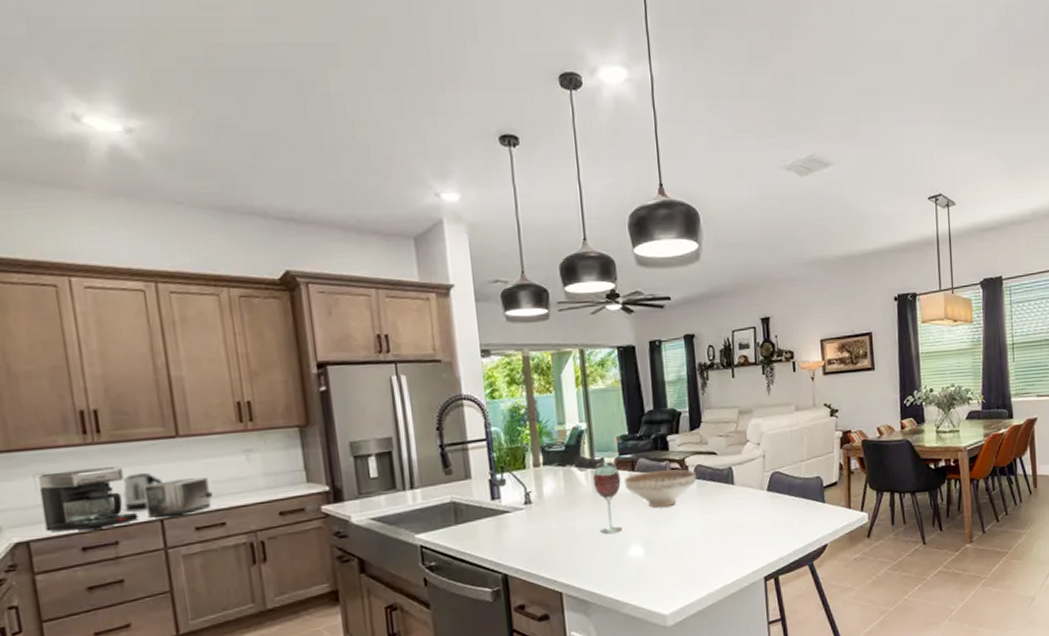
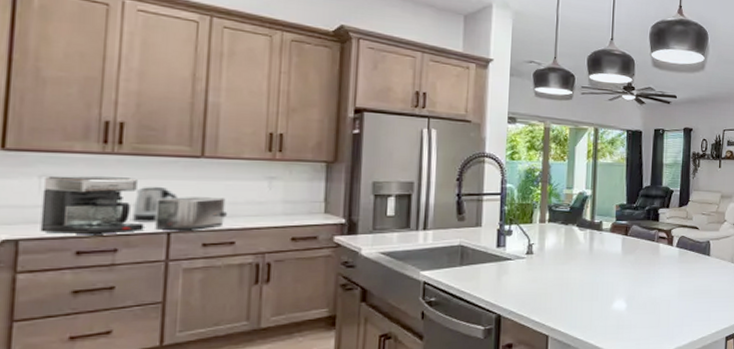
wineglass: present [593,462,622,535] -> none [590,225,615,288]
decorative bowl: present [623,469,697,508] -> none [617,237,680,268]

